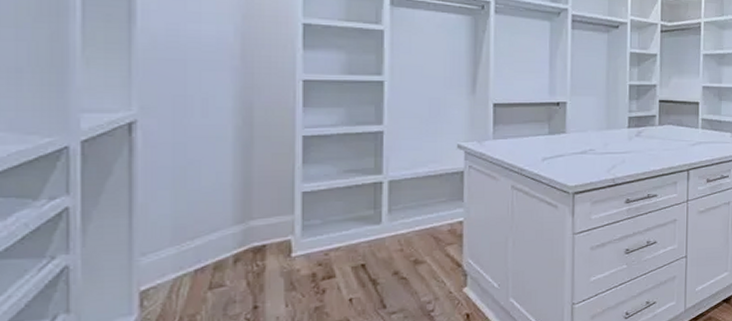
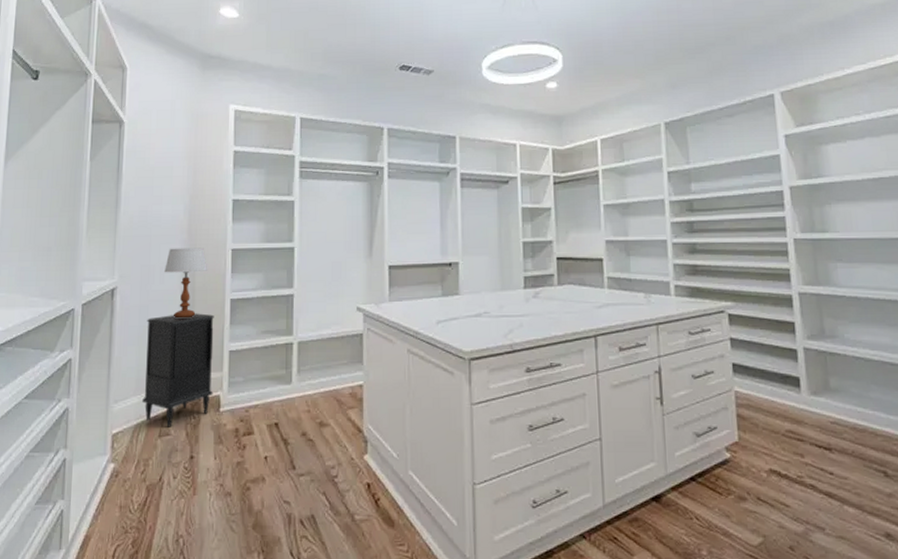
nightstand: none [183,151,282,278] -> present [142,313,214,427]
table lamp: none [209,76,270,158] -> present [164,247,207,319]

